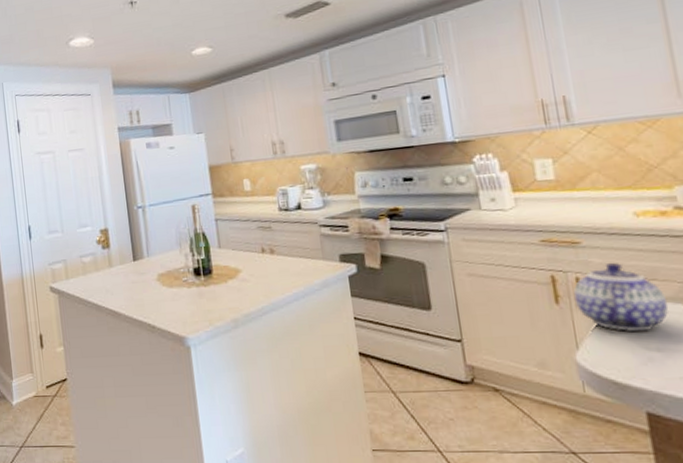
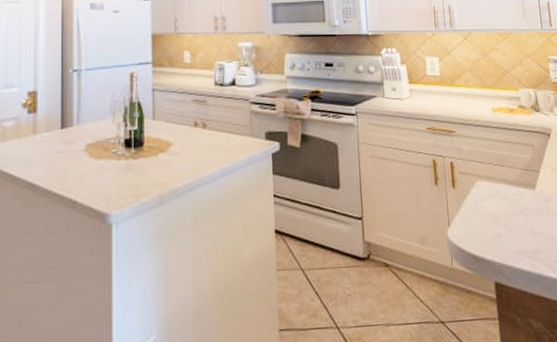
teapot: present [573,262,670,332] -> none [448,150,513,211]

